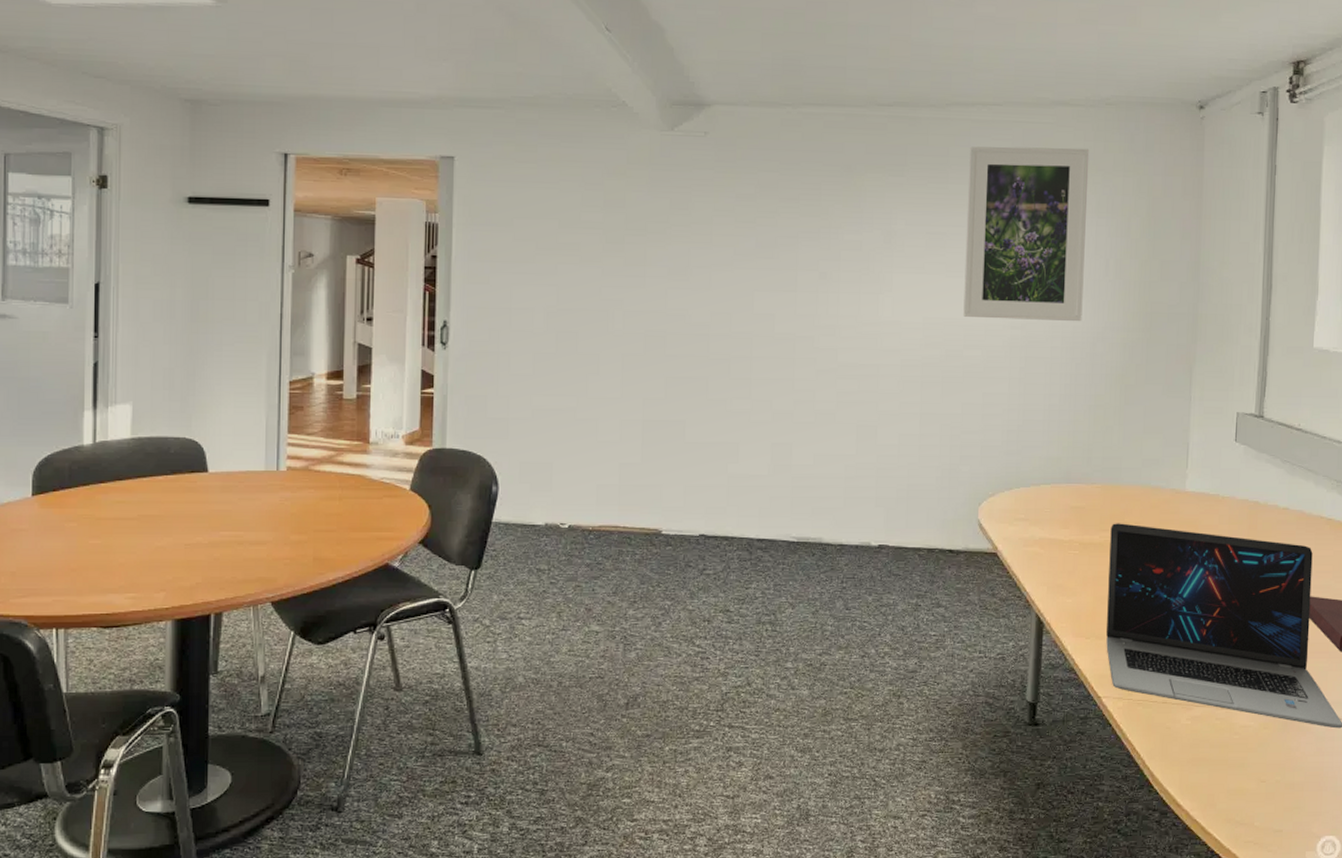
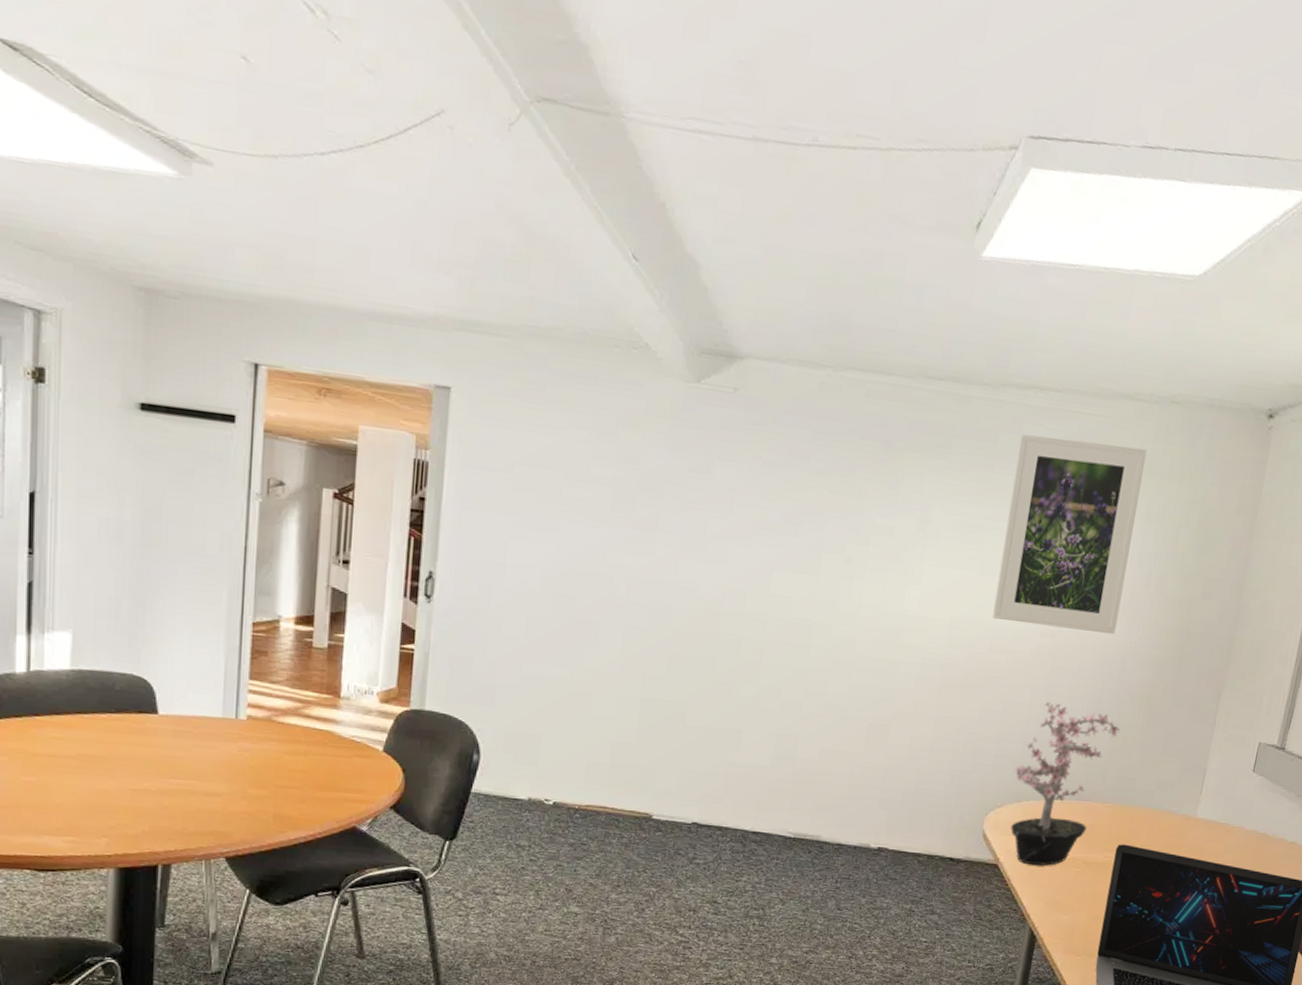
potted plant: none [1002,391,1099,551] -> present [1011,701,1120,866]

